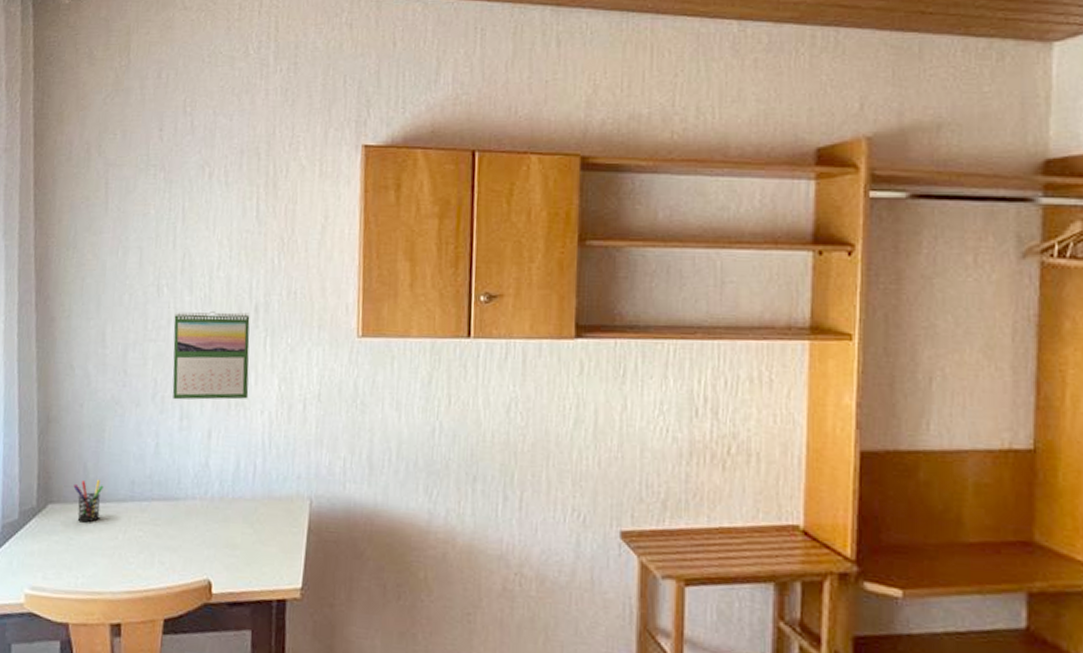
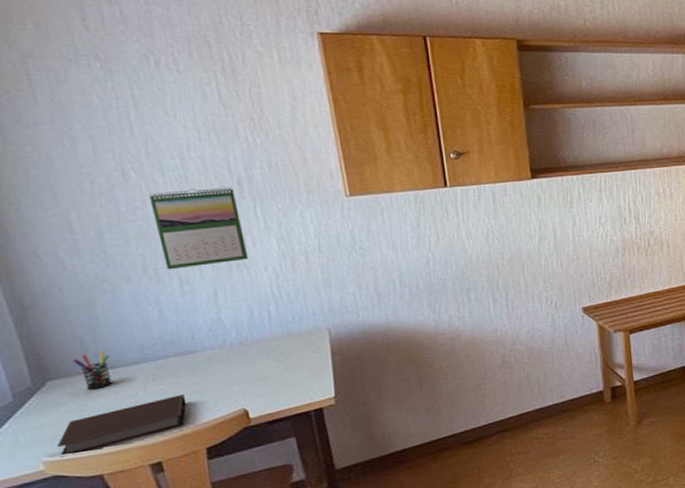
notebook: none [40,547,158,593] -> present [57,395,187,457]

